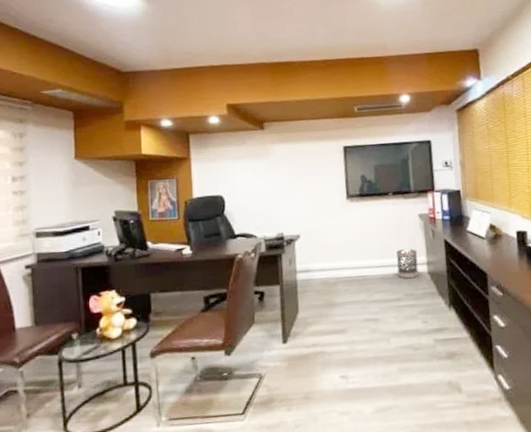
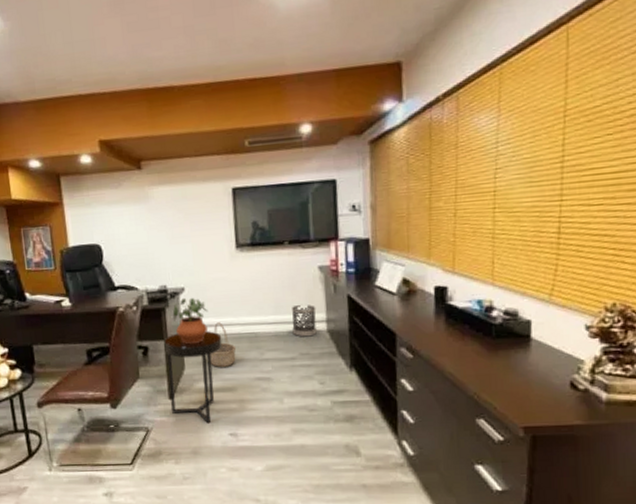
side table: none [279,275,334,367] -> present [164,331,223,424]
potted plant: none [289,244,322,289] -> present [173,297,209,345]
basket: none [322,267,347,311] -> present [210,322,237,368]

